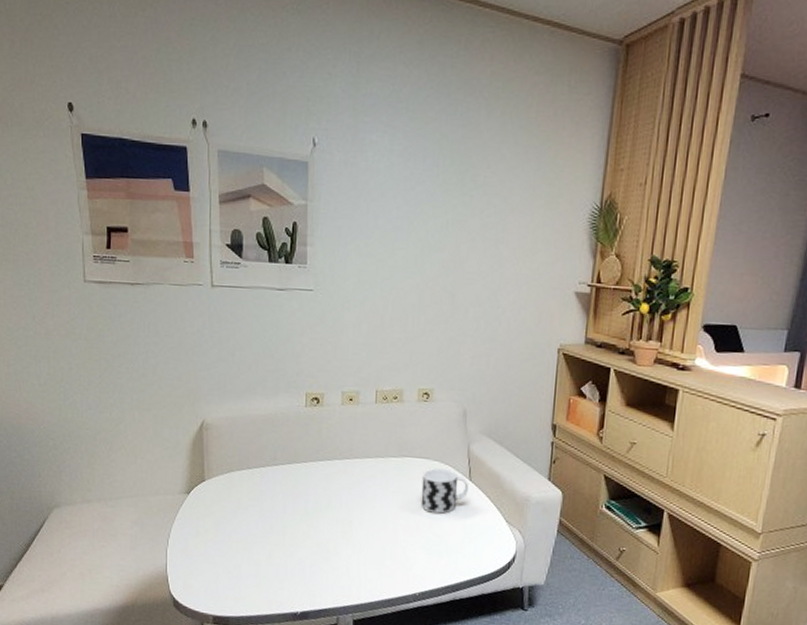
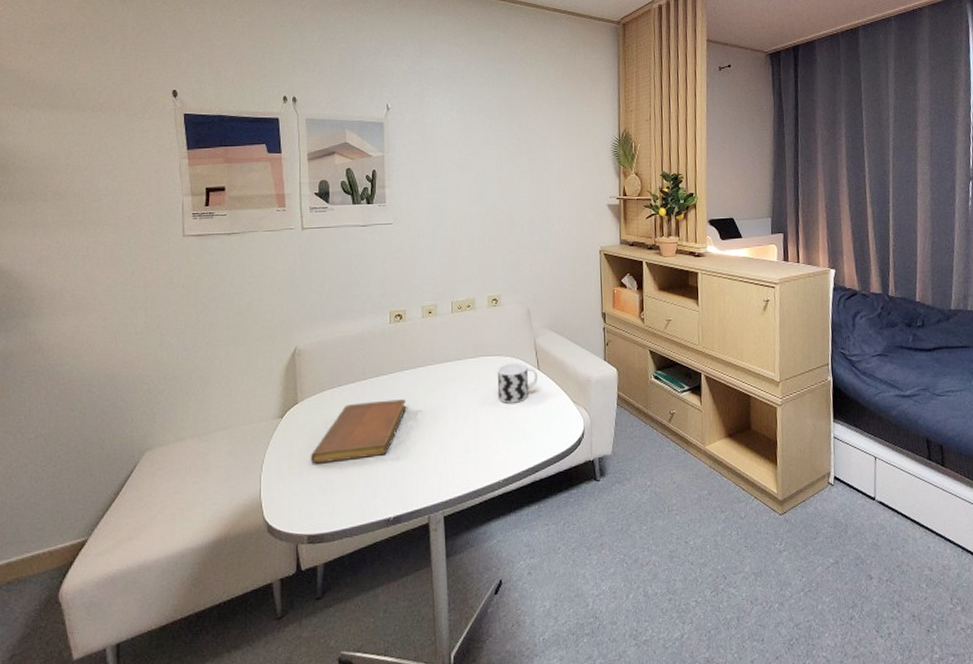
notebook: none [216,489,320,548] -> present [310,399,407,464]

